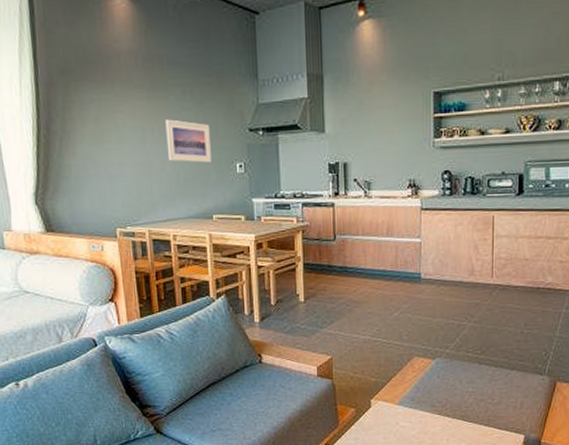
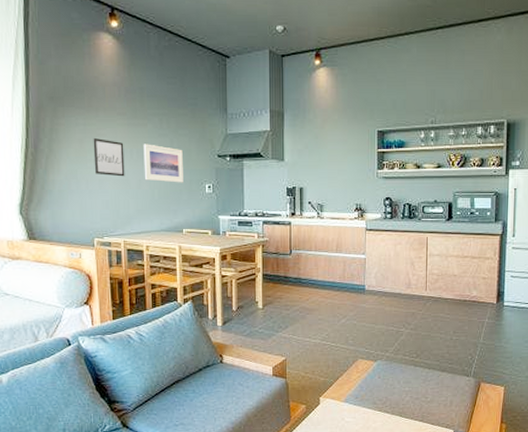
wall art: none [109,115,147,158] -> present [93,138,125,177]

